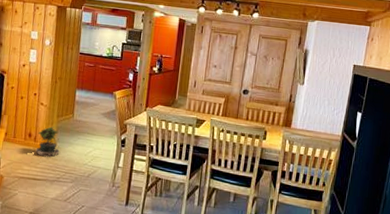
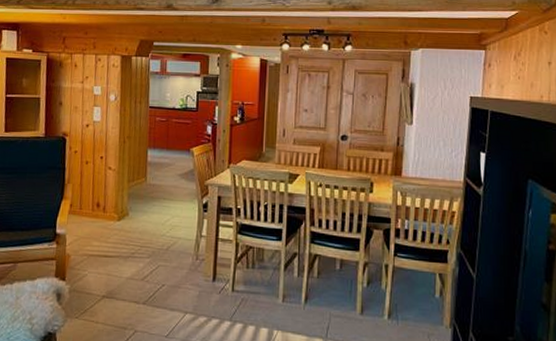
potted plant: present [34,127,60,157] -> none [104,194,133,229]

